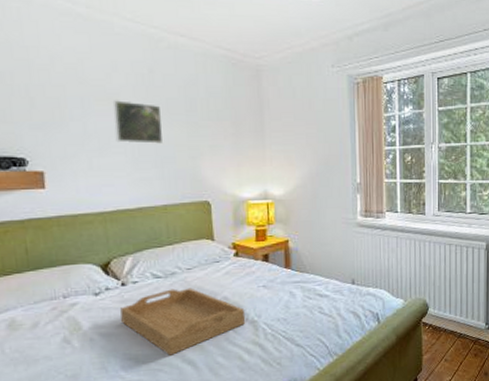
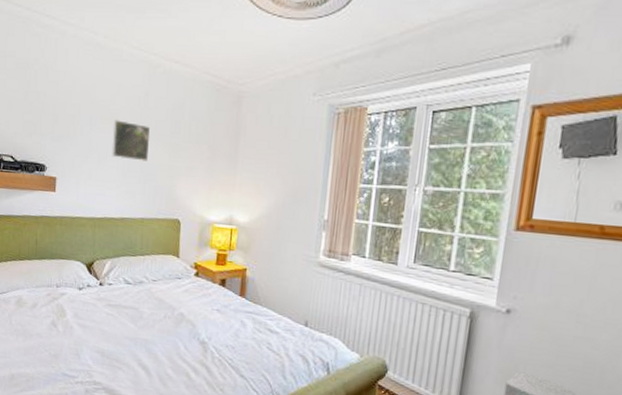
serving tray: present [120,287,246,356] -> none [95,296,198,357]

